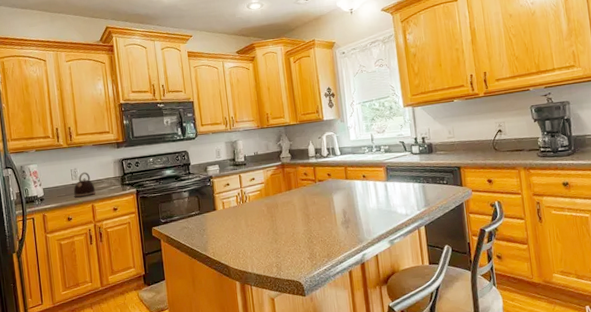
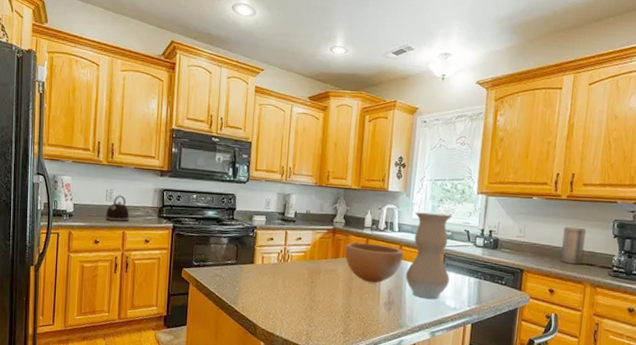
bowl: none [296,169,350,207] -> present [345,242,404,283]
vase: none [351,130,396,212] -> present [405,212,453,300]
canister: none [488,118,512,154] -> present [560,226,586,265]

